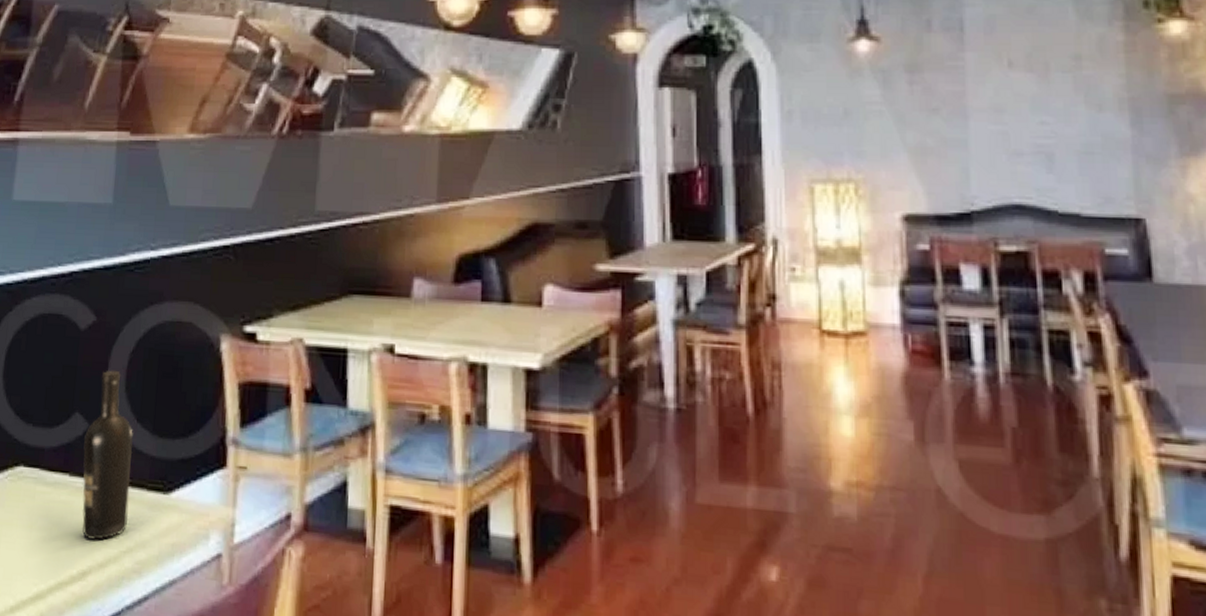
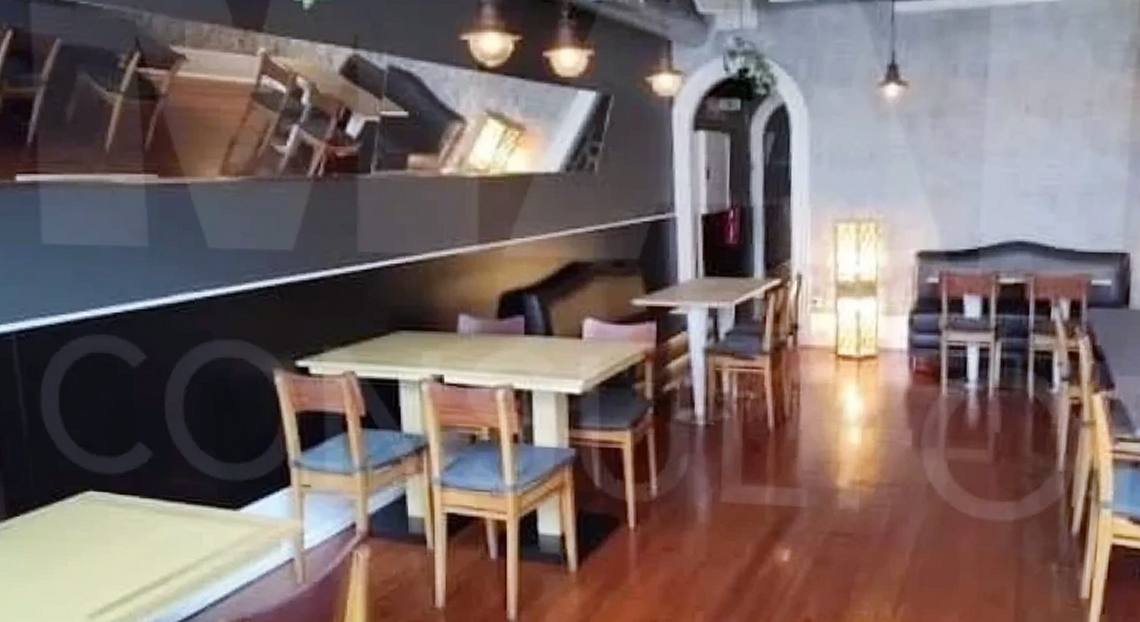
wine bottle: present [82,370,133,541] -> none [150,403,202,552]

